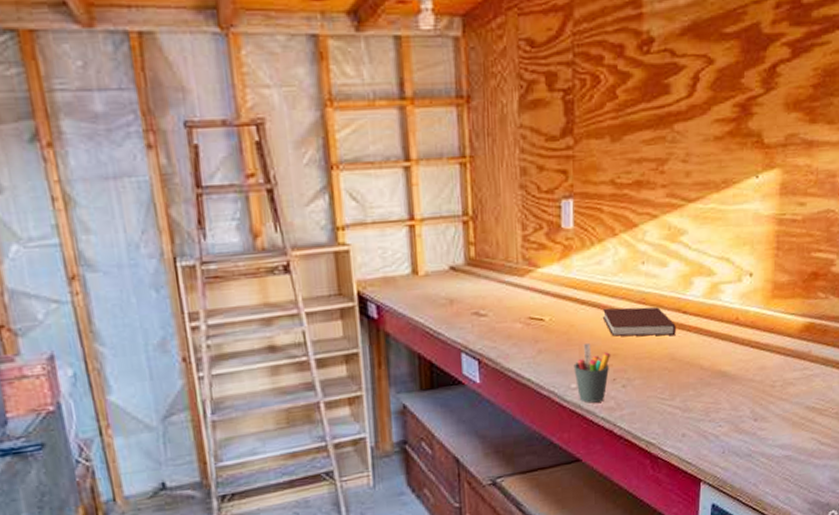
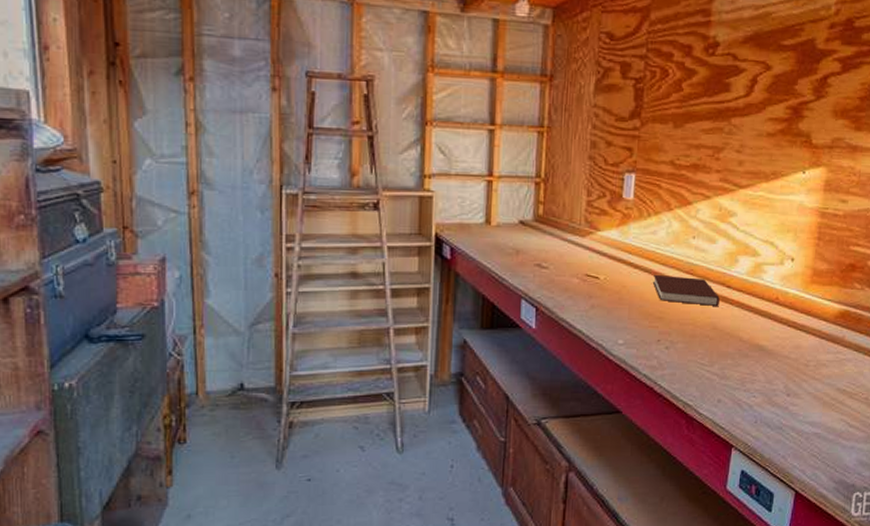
pen holder: present [573,342,611,403] -> none [622,303,658,360]

